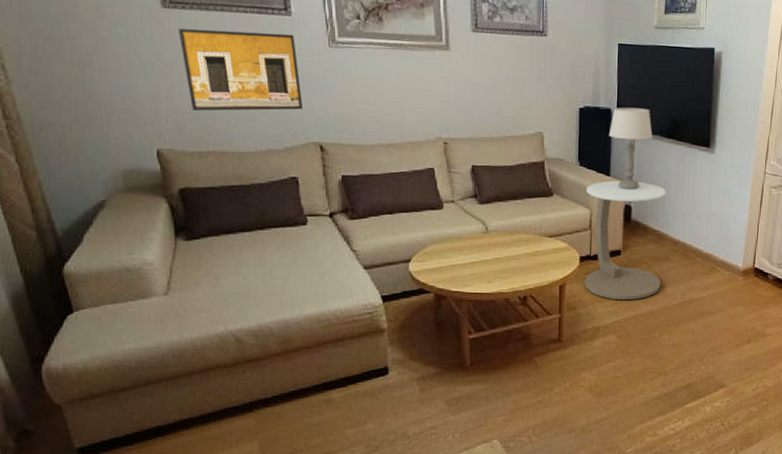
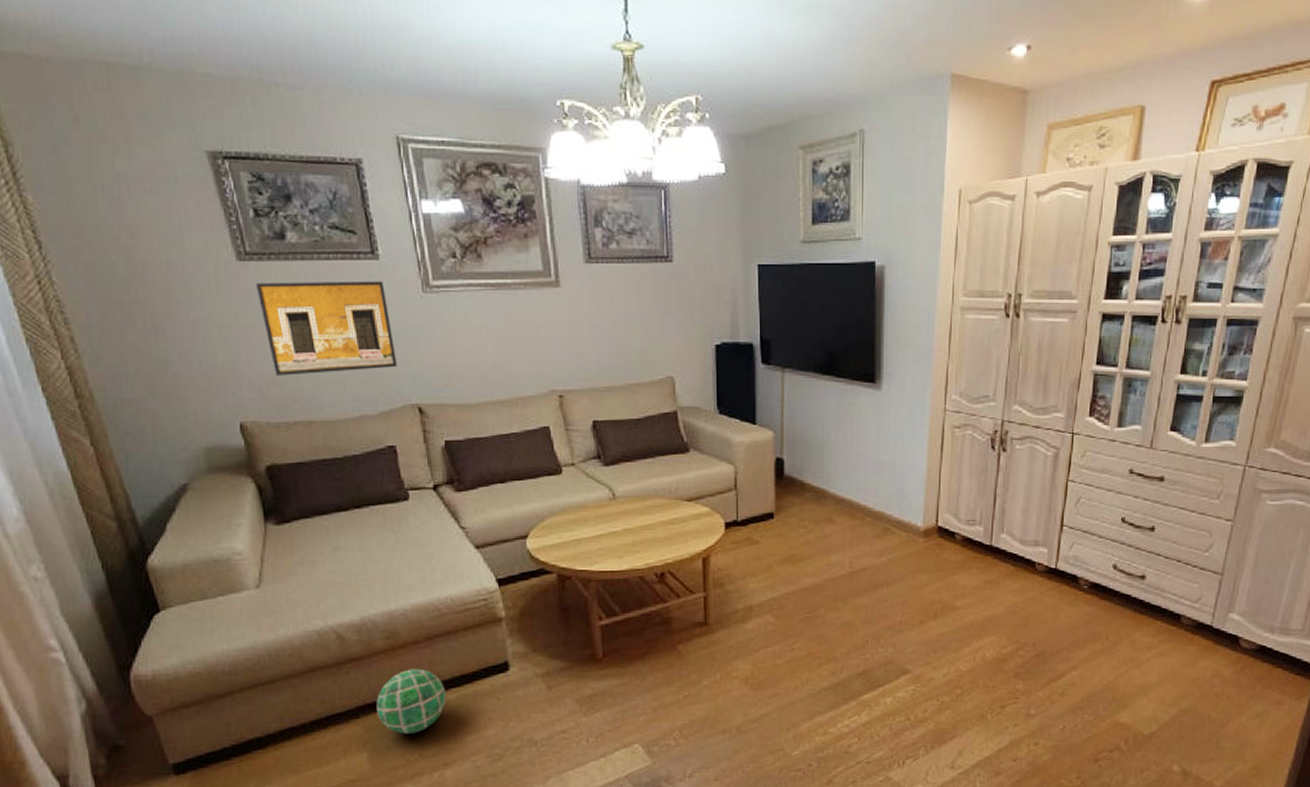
volleyball: none [269,370,332,426] -> present [376,669,447,734]
side table: present [584,180,666,301] -> none [729,429,825,573]
table lamp: present [608,107,653,190] -> none [751,340,805,439]

